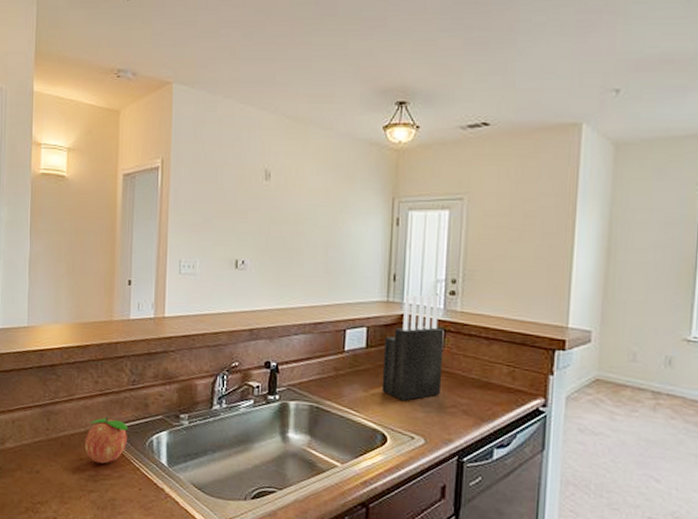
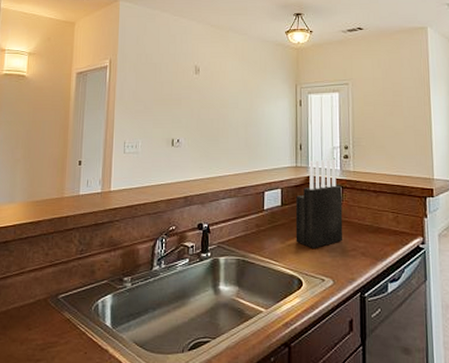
fruit: present [84,415,129,464] -> none [33,284,76,332]

